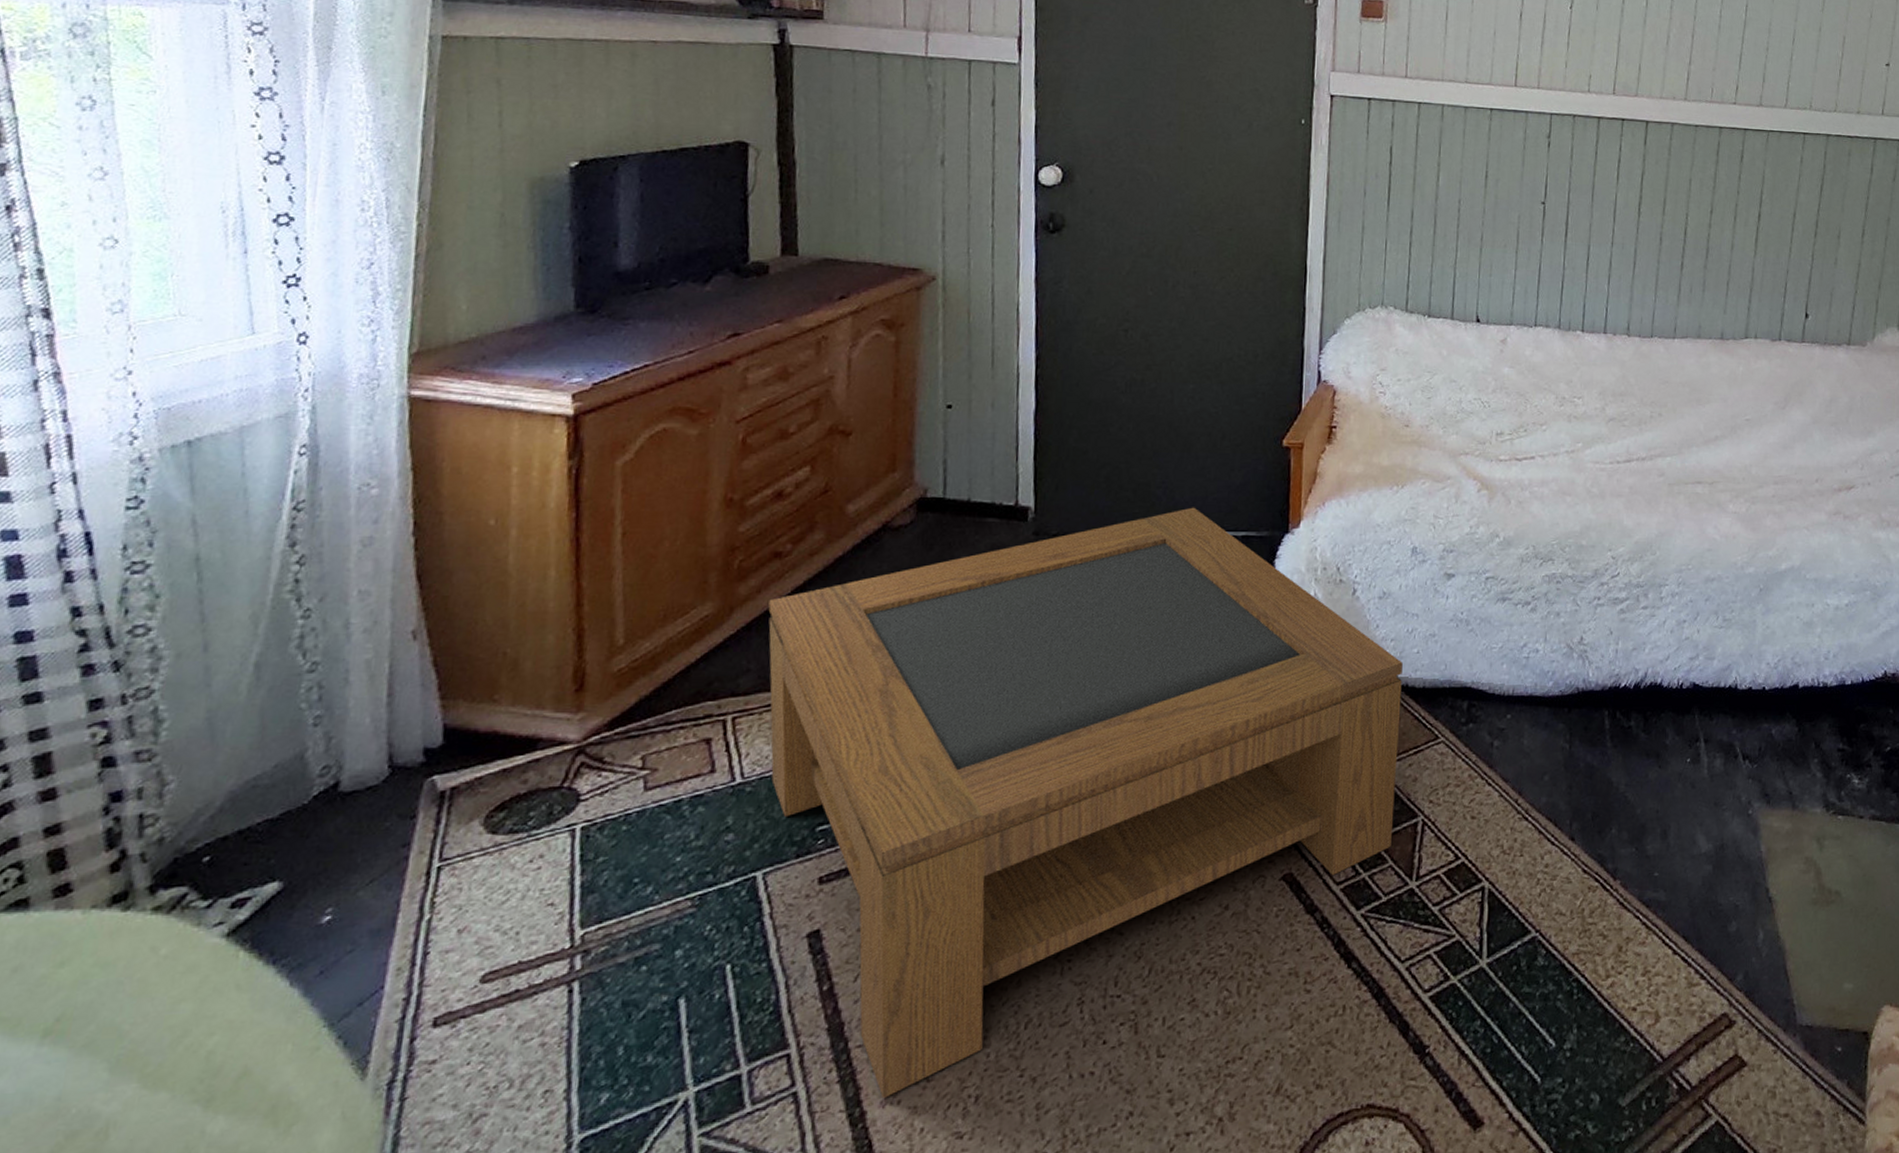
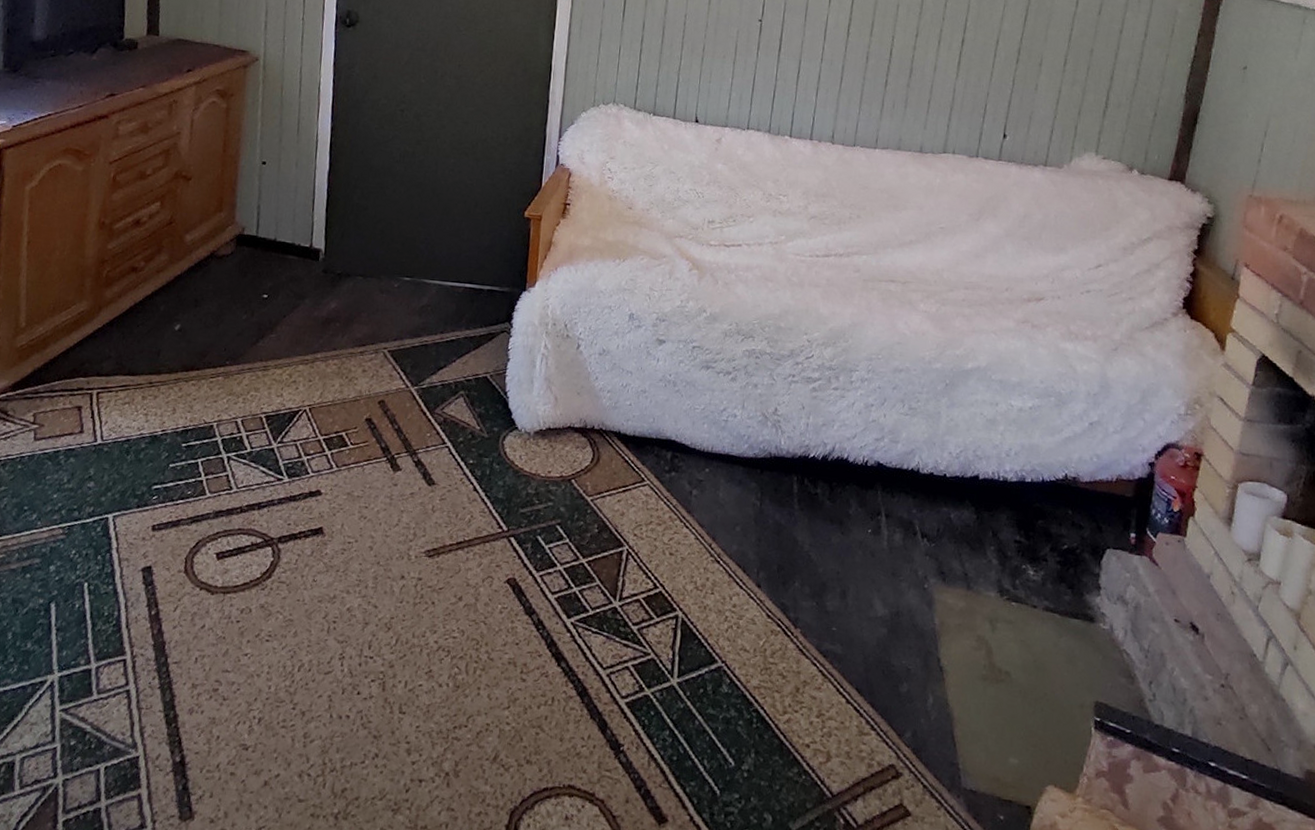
coffee table: present [768,507,1403,1098] -> none [122,261,617,707]

